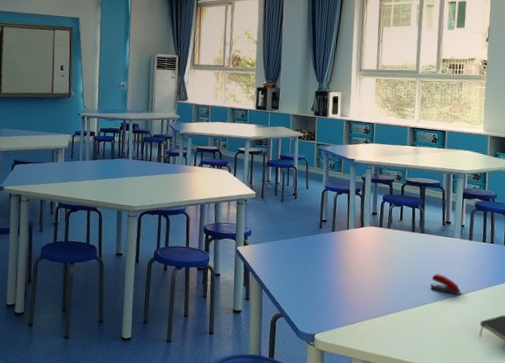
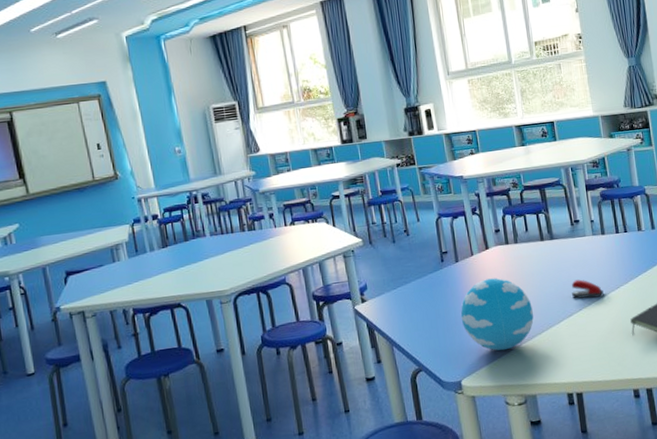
decorative ball: none [326,252,392,319] -> present [460,278,534,351]

